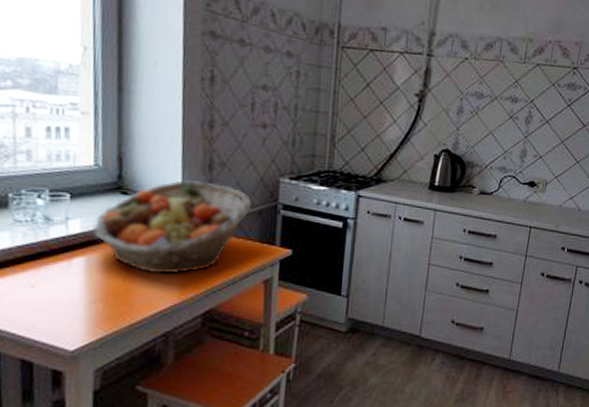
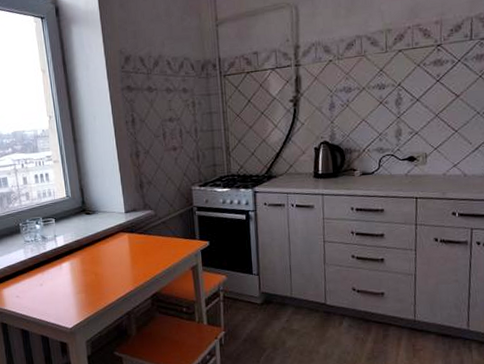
fruit basket: present [93,180,252,274] -> none [71,197,174,269]

